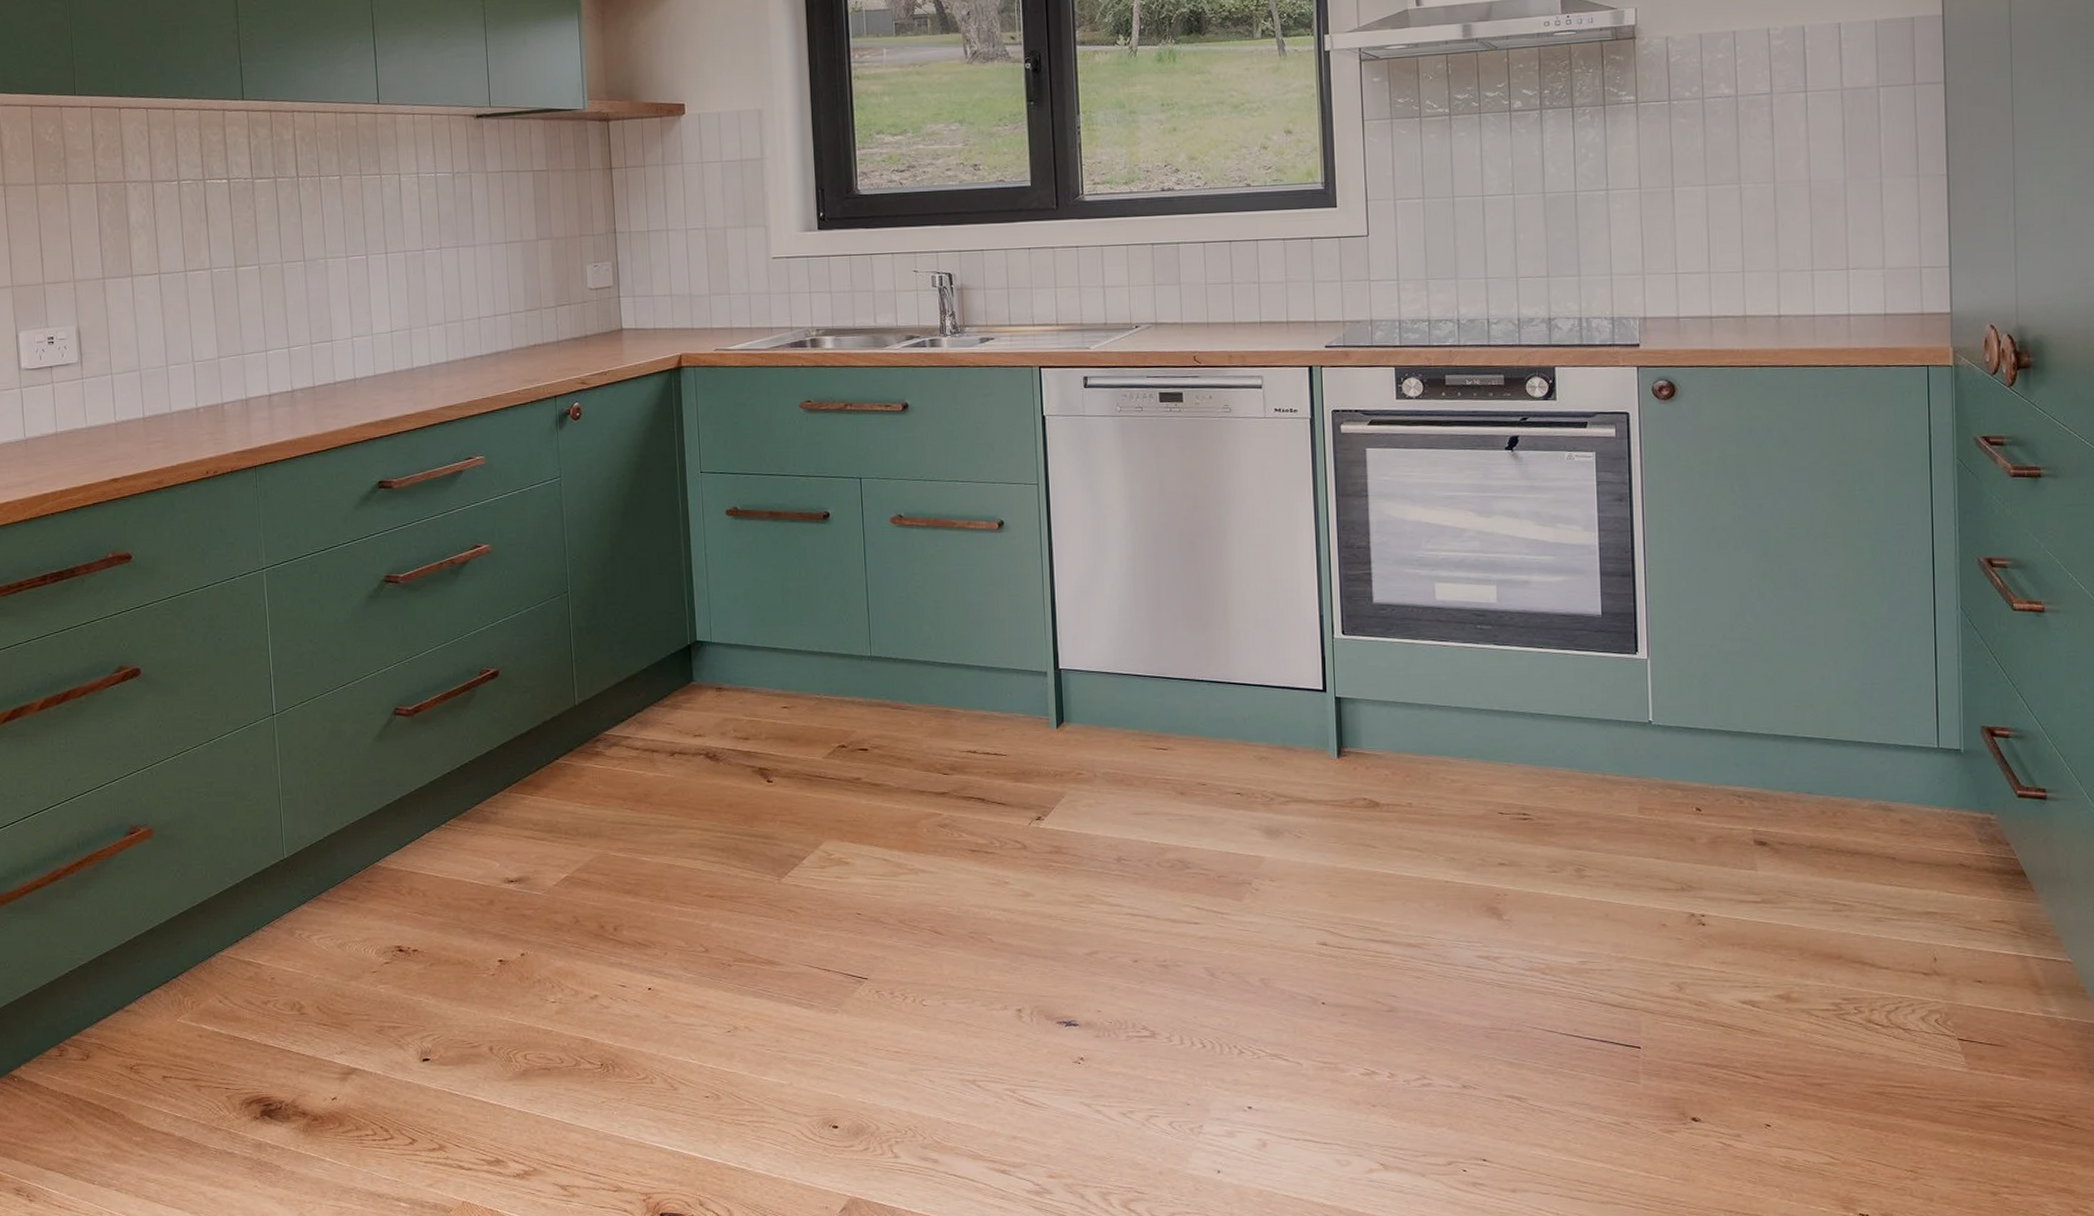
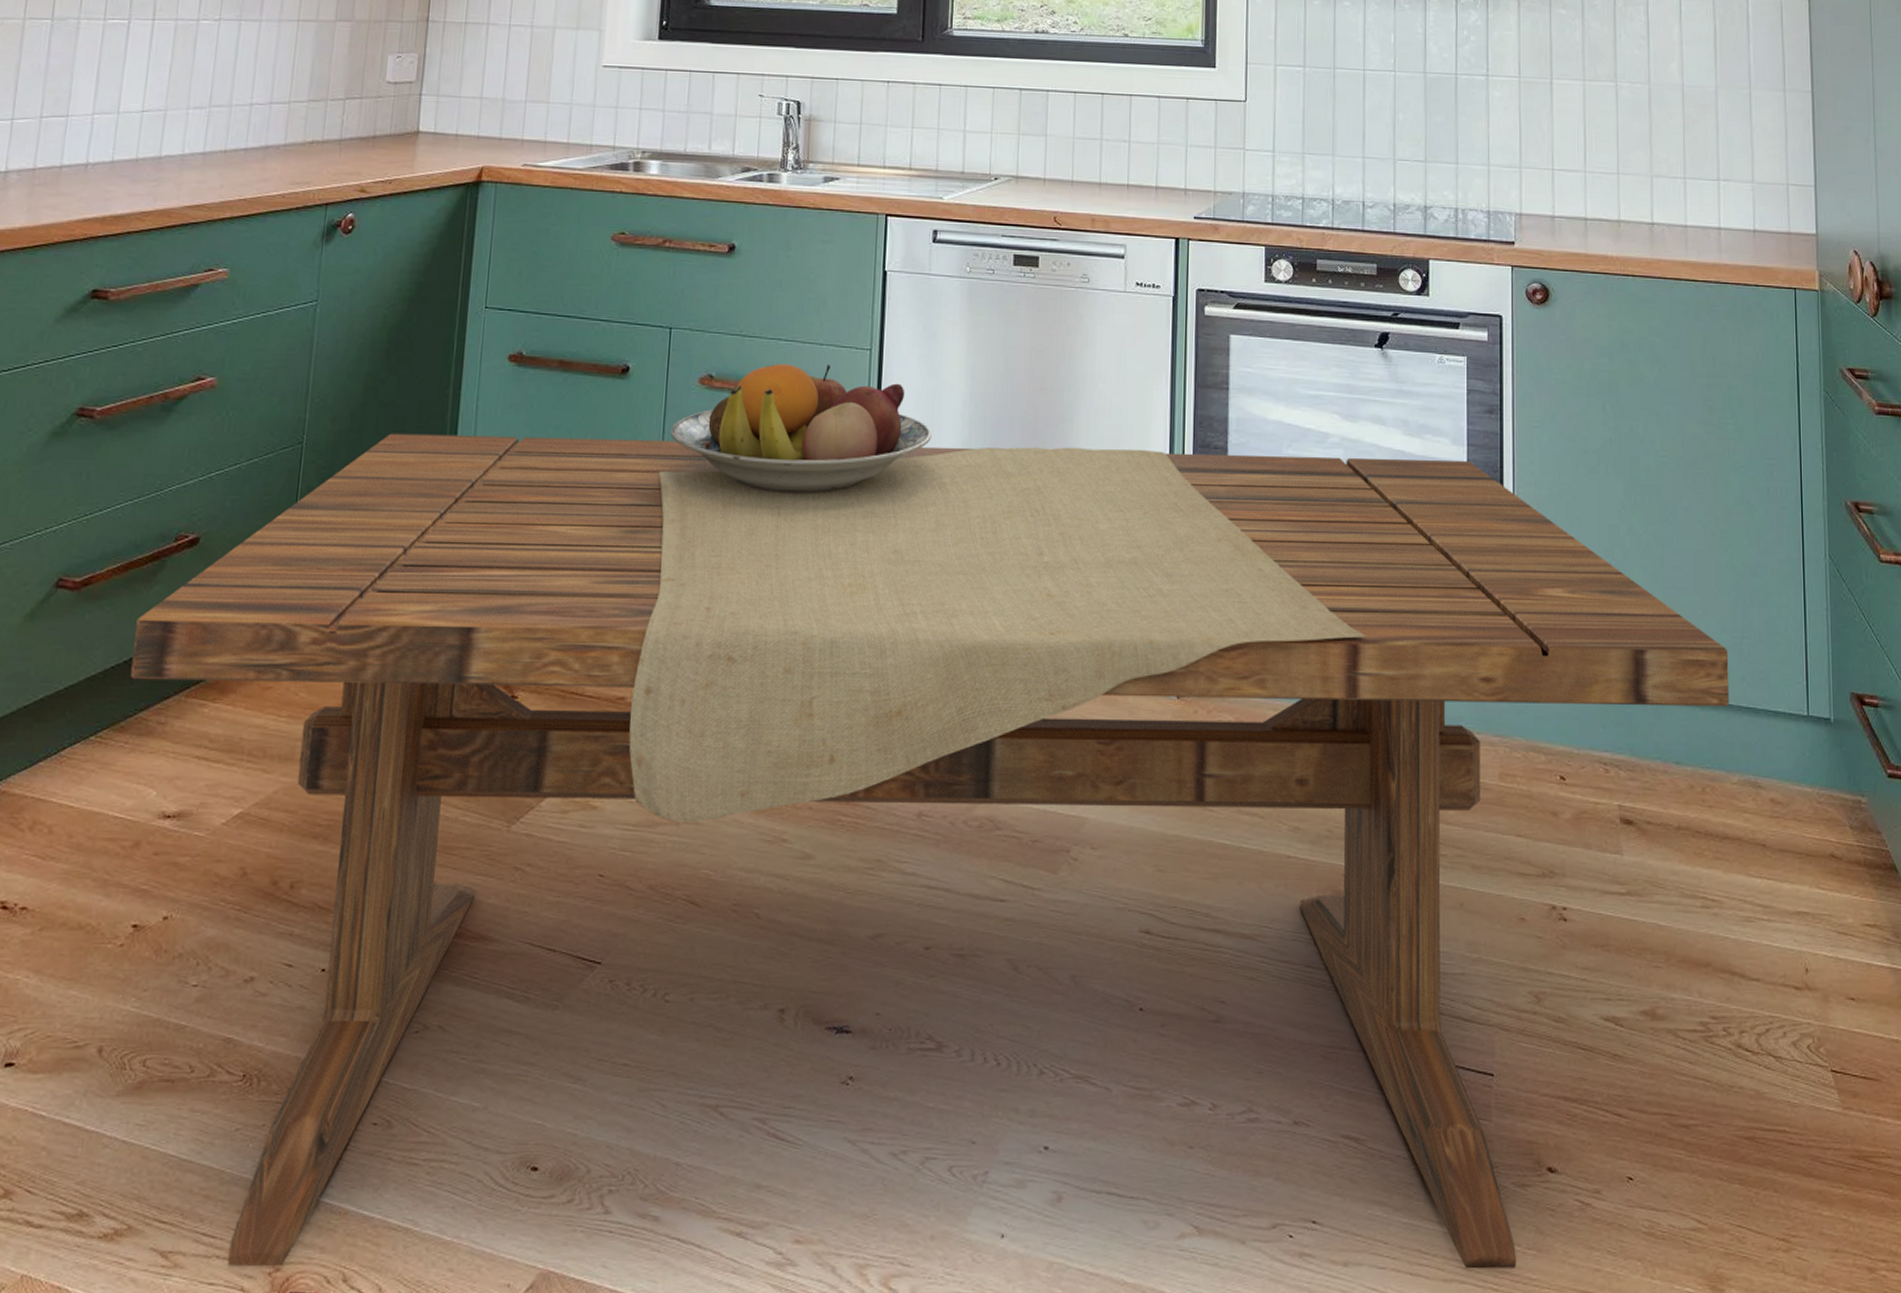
dining table: none [461,545,1860,1196] -> present [130,433,1730,1269]
fruit bowl: none [871,498,1099,609] -> present [670,363,932,494]

